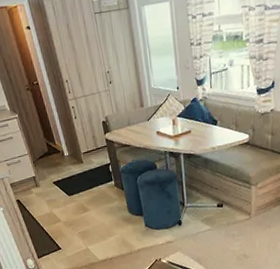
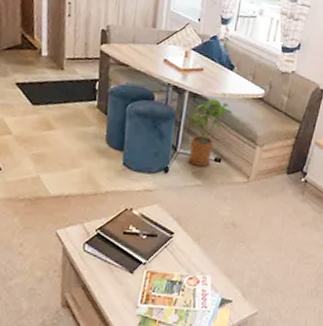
house plant: none [188,154,225,214] -> present [188,98,233,166]

